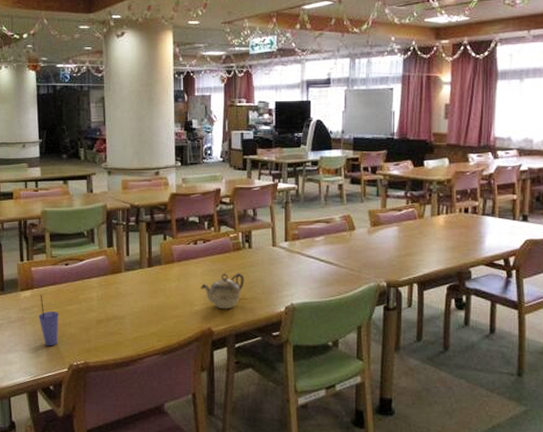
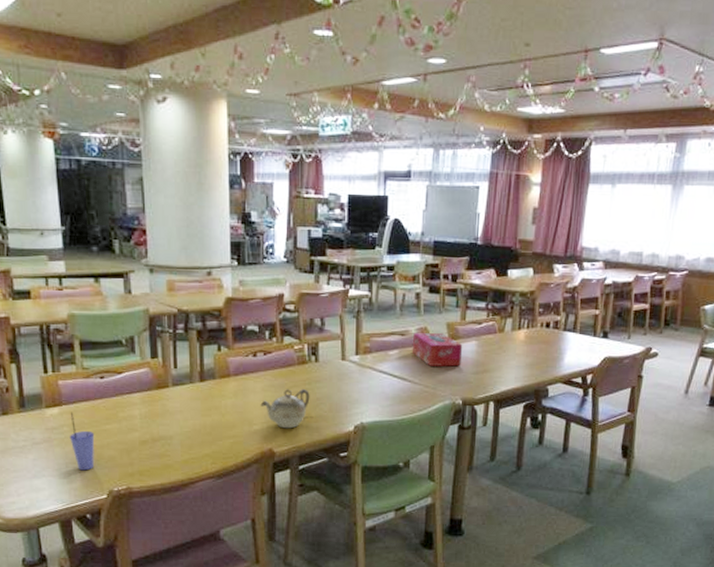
tissue box: none [337,219,385,251] -> present [412,332,463,367]

